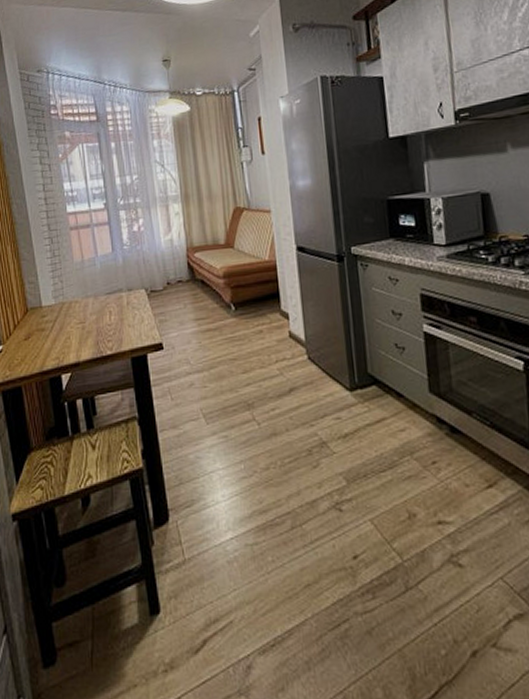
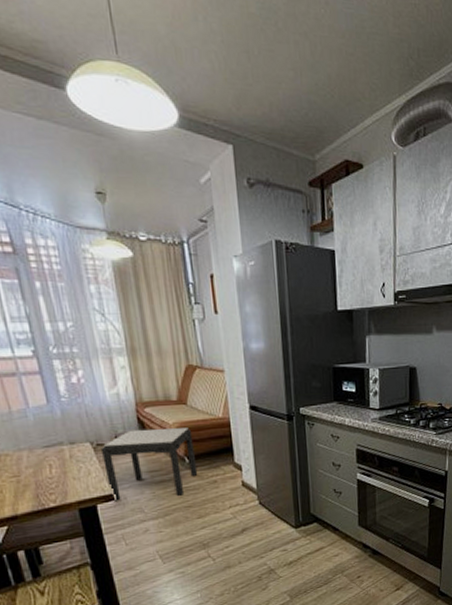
side table: none [153,272,244,351] -> present [100,428,198,502]

